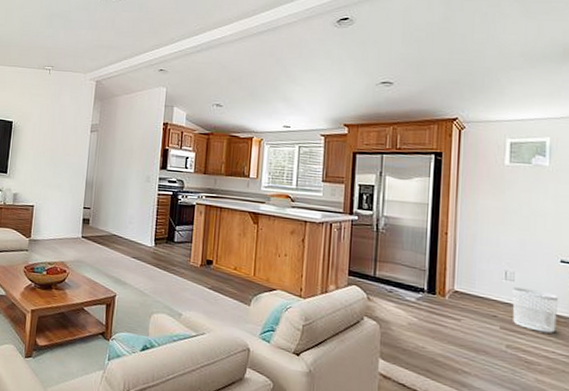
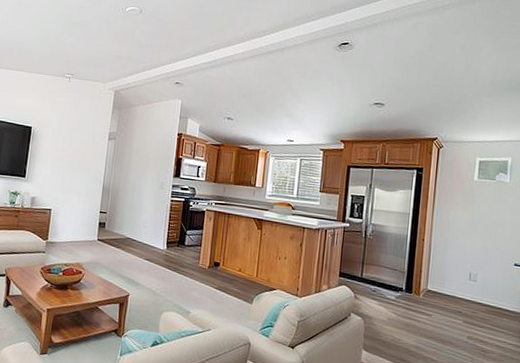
waste bin: present [512,287,559,333] -> none [474,287,511,326]

